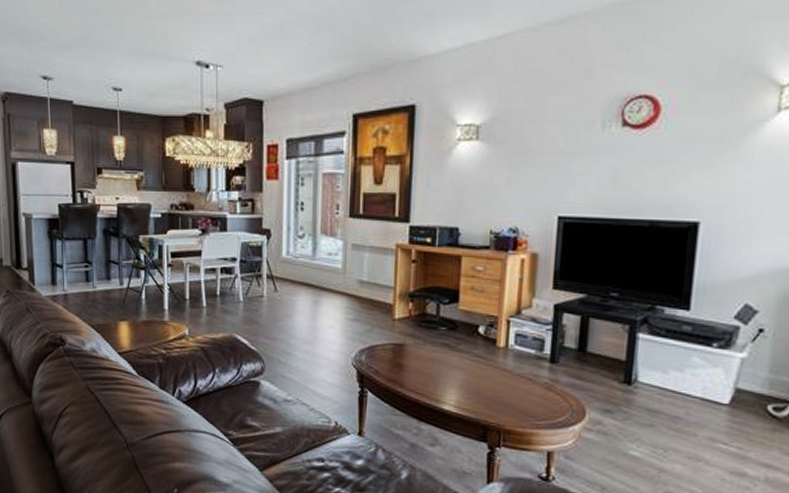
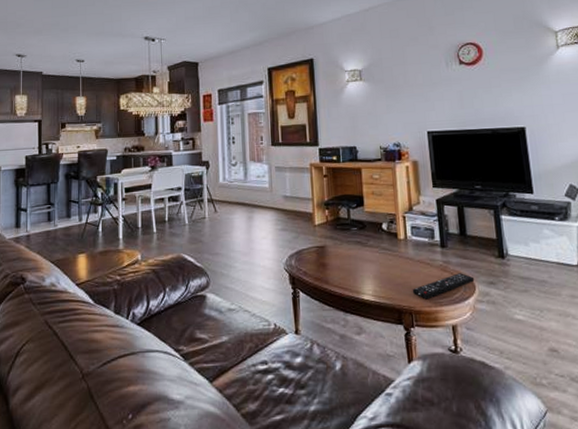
remote control: none [504,394,587,419] -> present [412,273,475,300]

